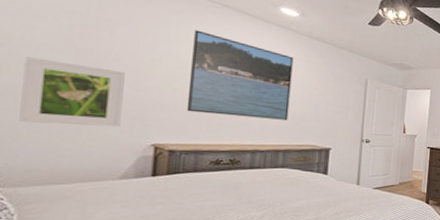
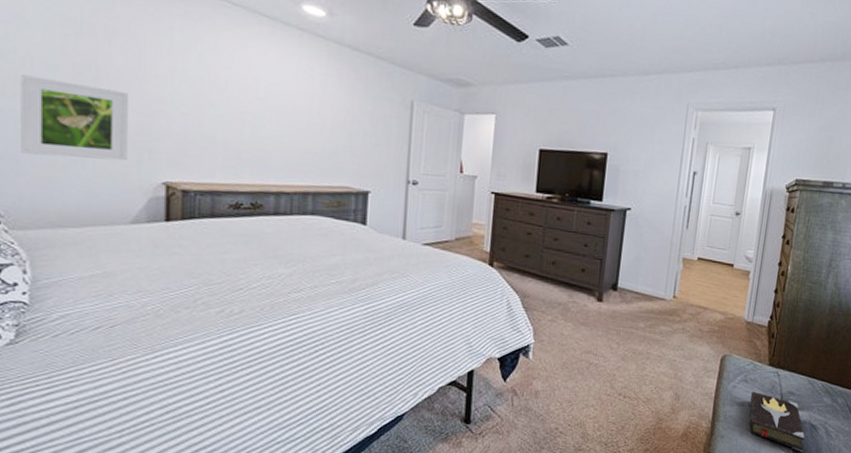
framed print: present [186,30,294,121] -> none [198,37,321,155]

